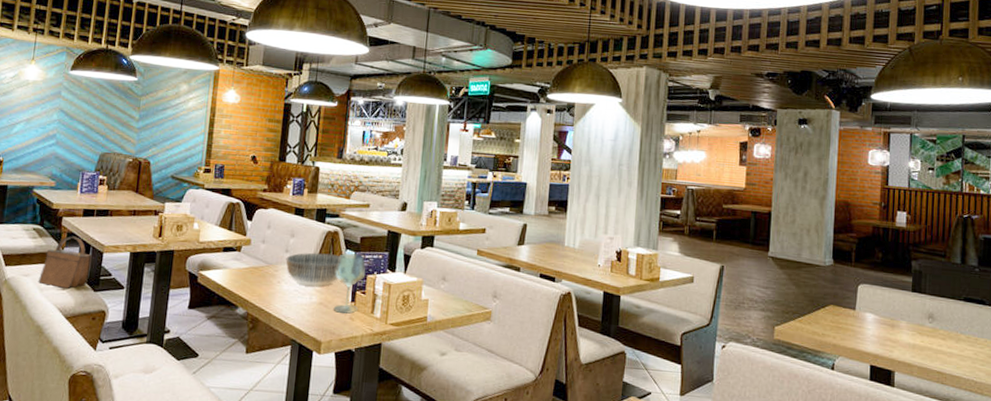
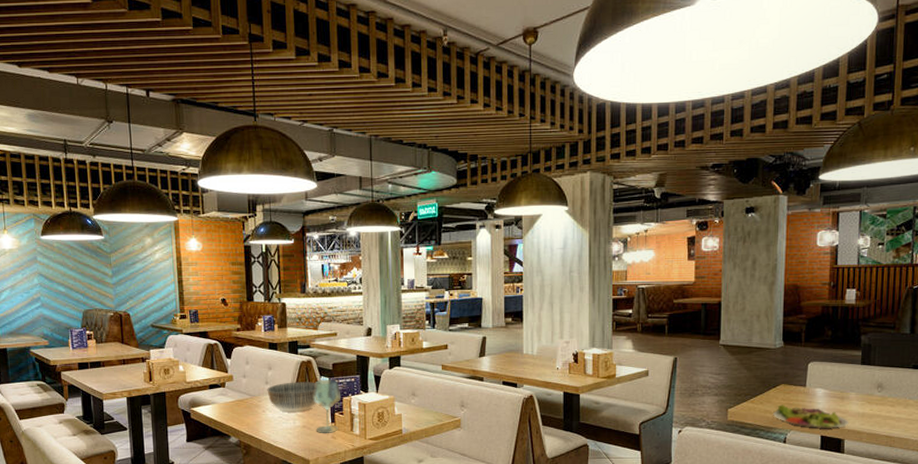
handbag: present [38,236,92,290] -> none [51,388,94,435]
salad plate: none [821,327,900,358] -> present [773,404,849,428]

